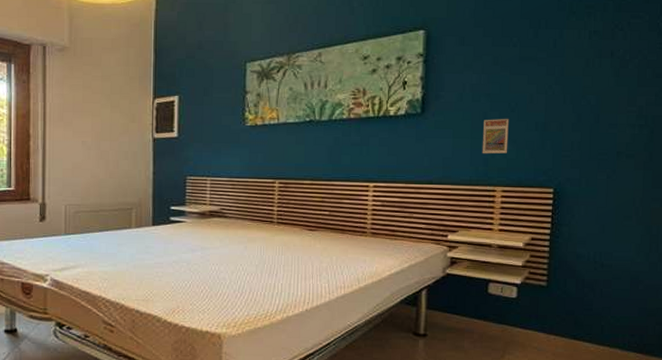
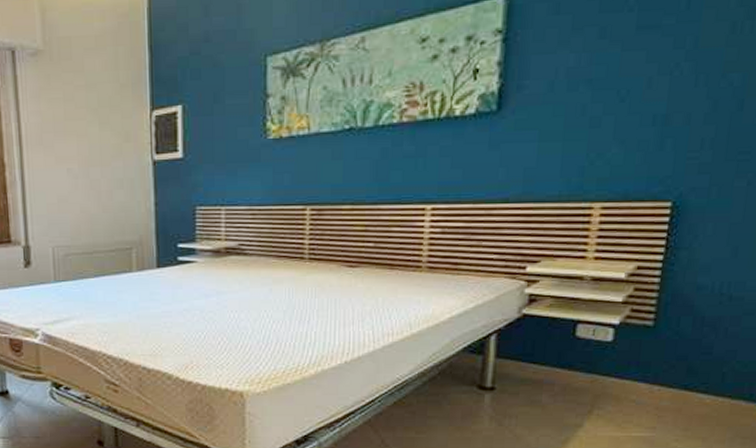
trading card display case: present [482,119,509,154] -> none [577,112,617,160]

